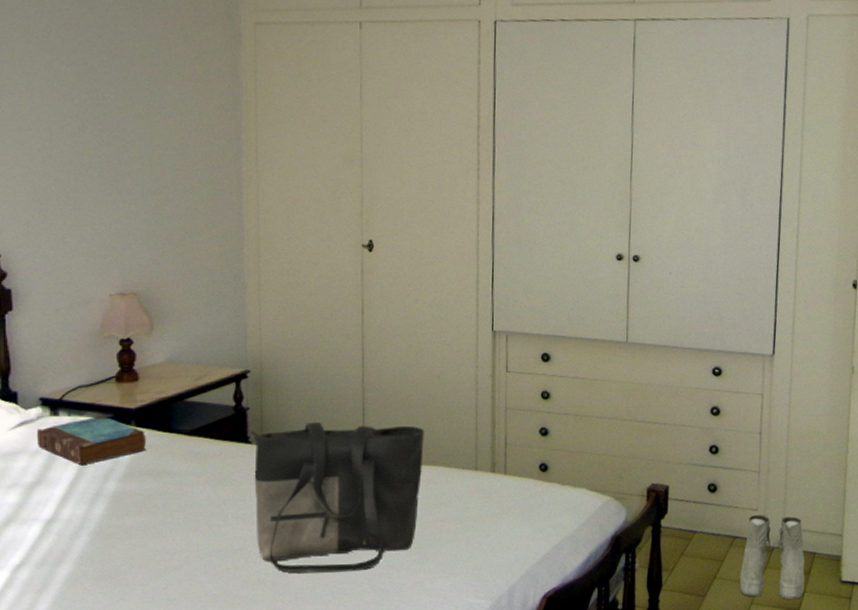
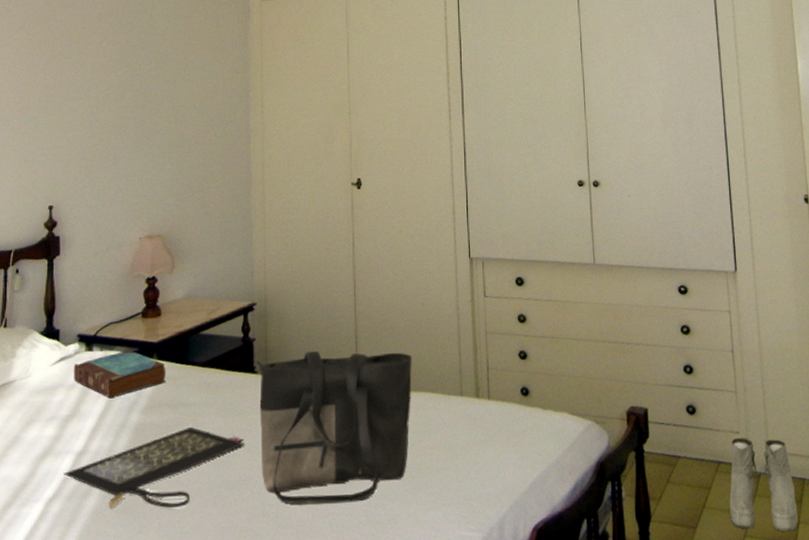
clutch bag: none [31,495,237,576] -> present [63,426,244,508]

